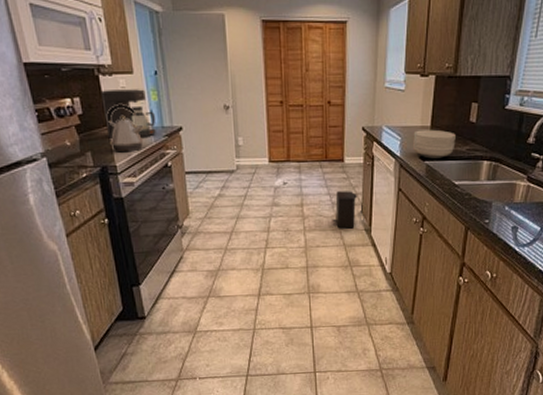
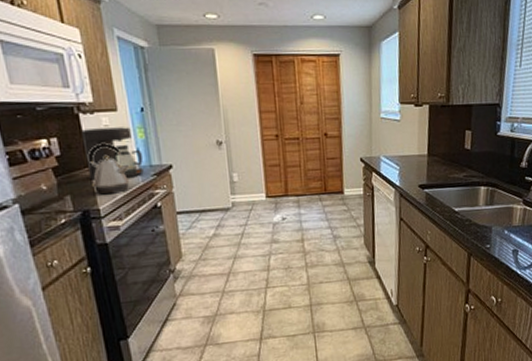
pedal bin: present [332,191,357,229] -> none [334,223,359,263]
bowl: present [413,129,456,159] -> none [411,157,453,187]

